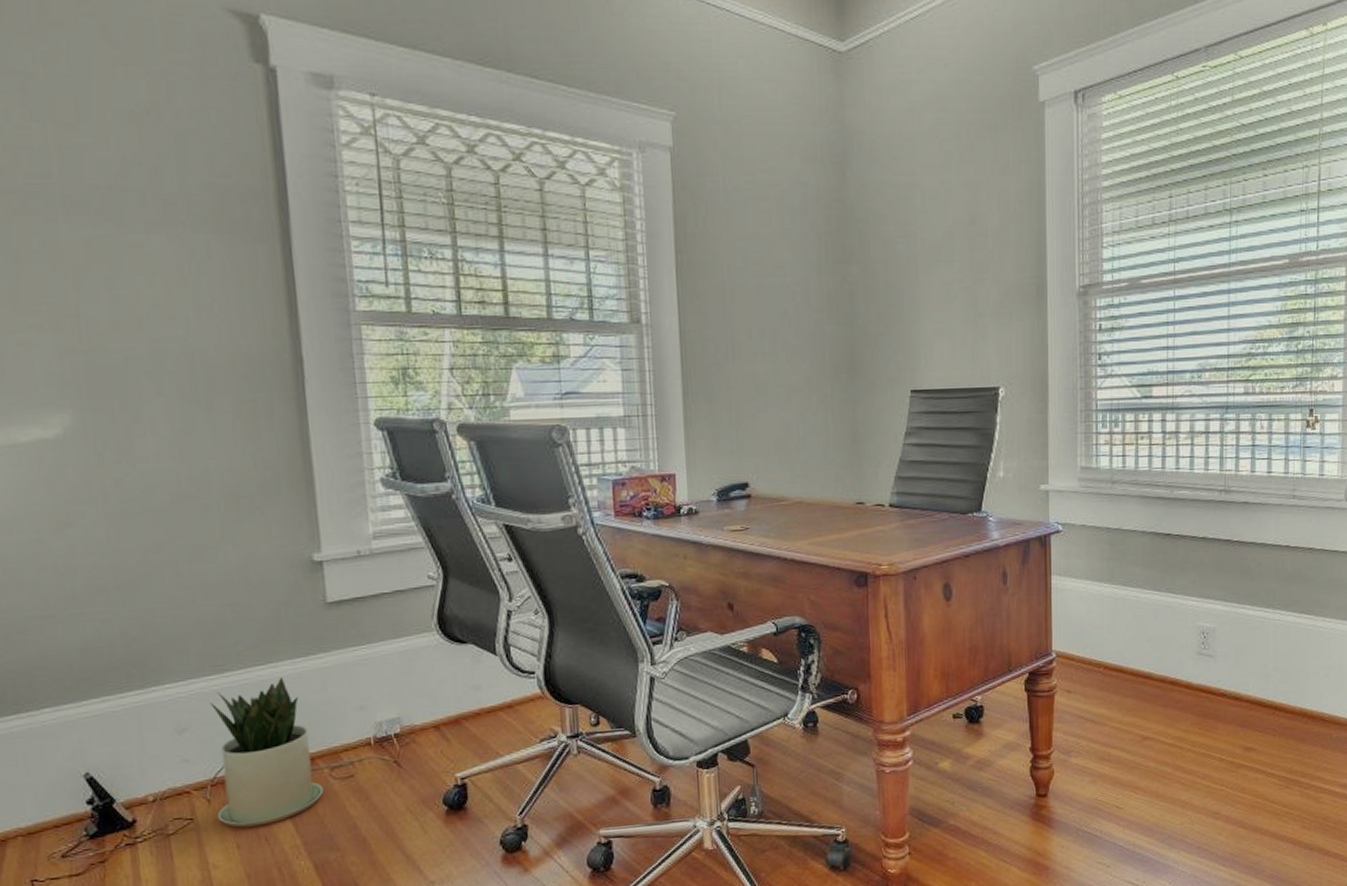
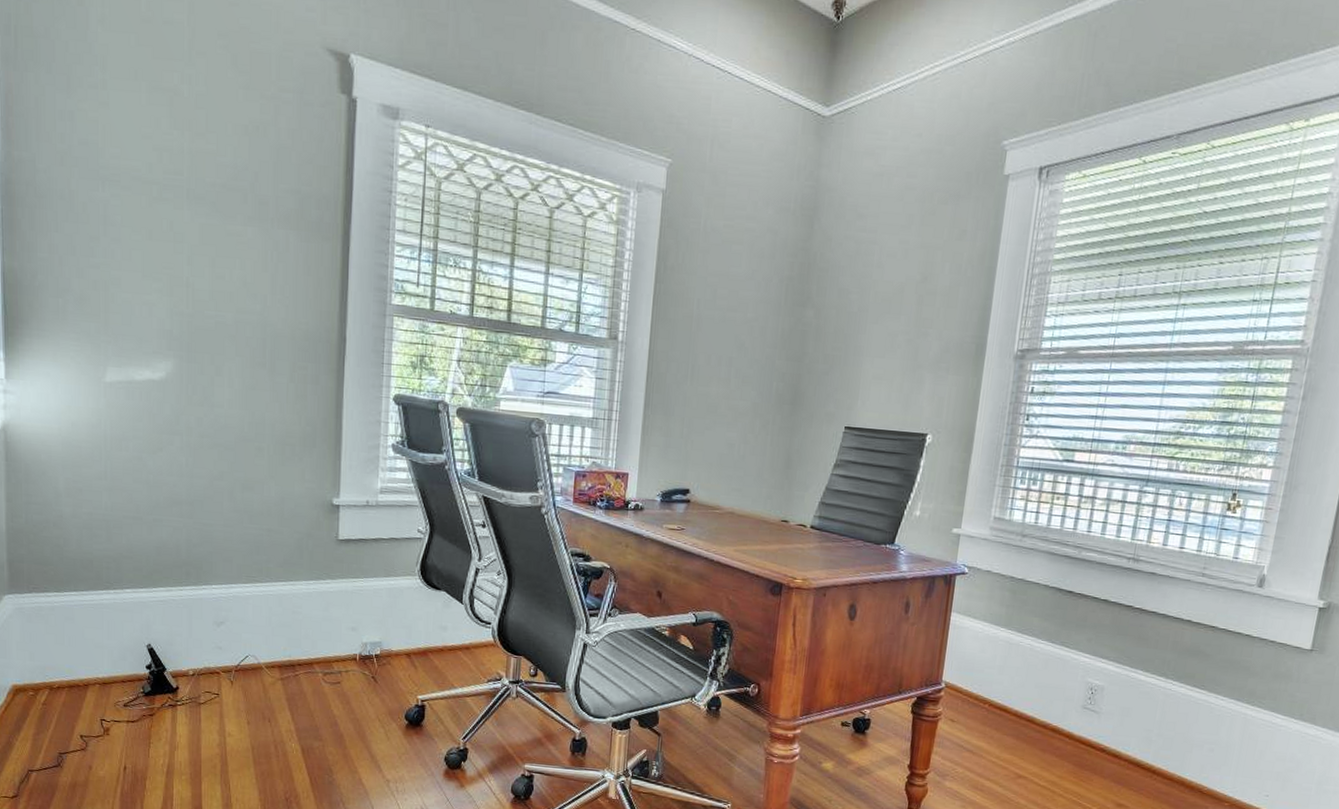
planter: present [210,678,324,828] -> none [236,594,316,709]

